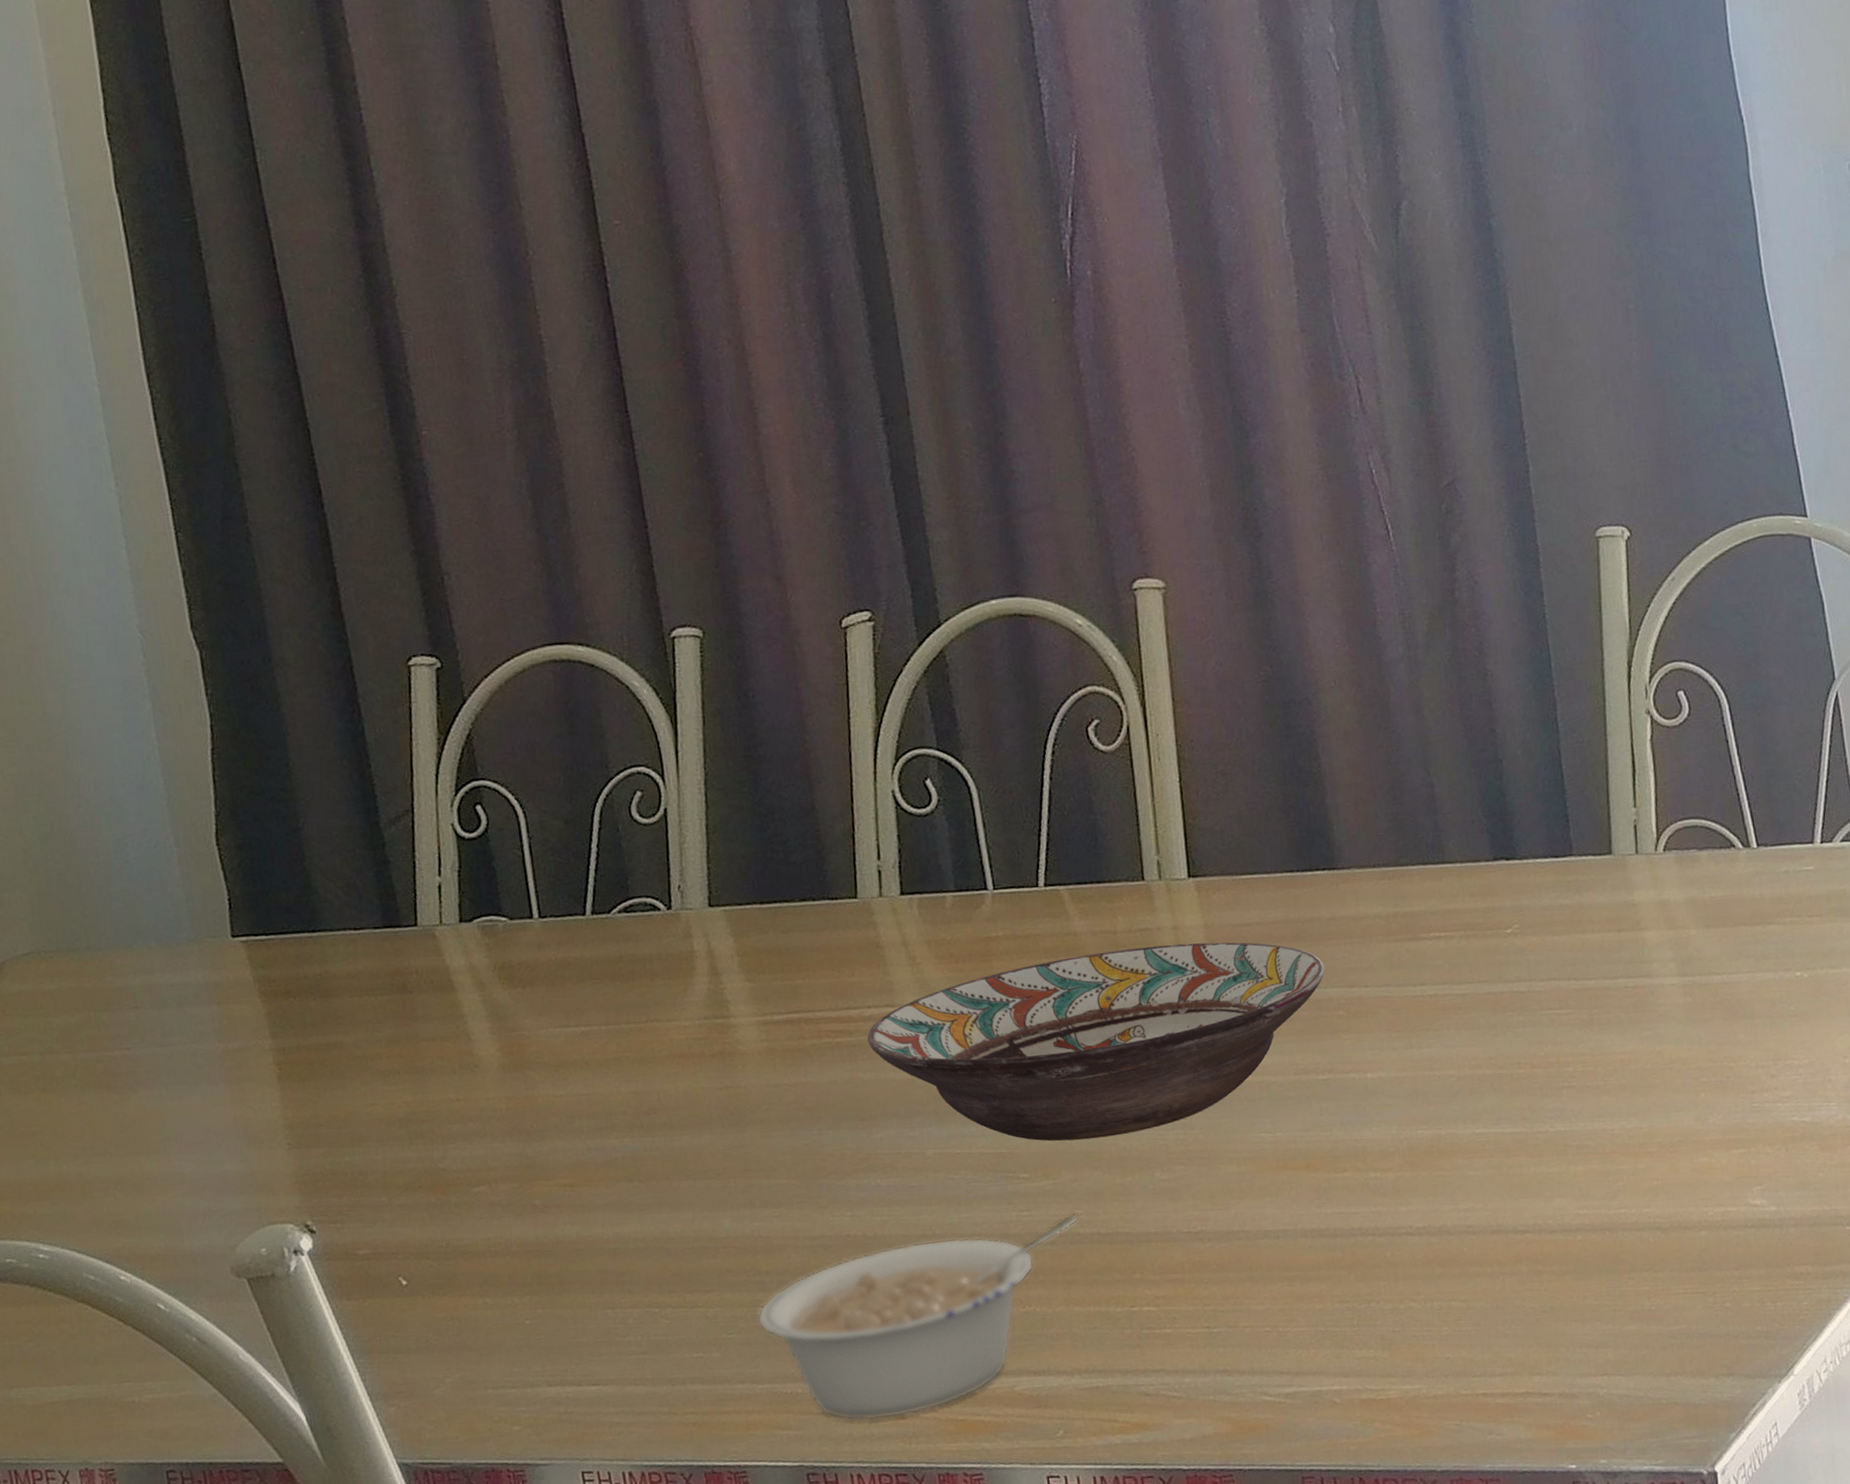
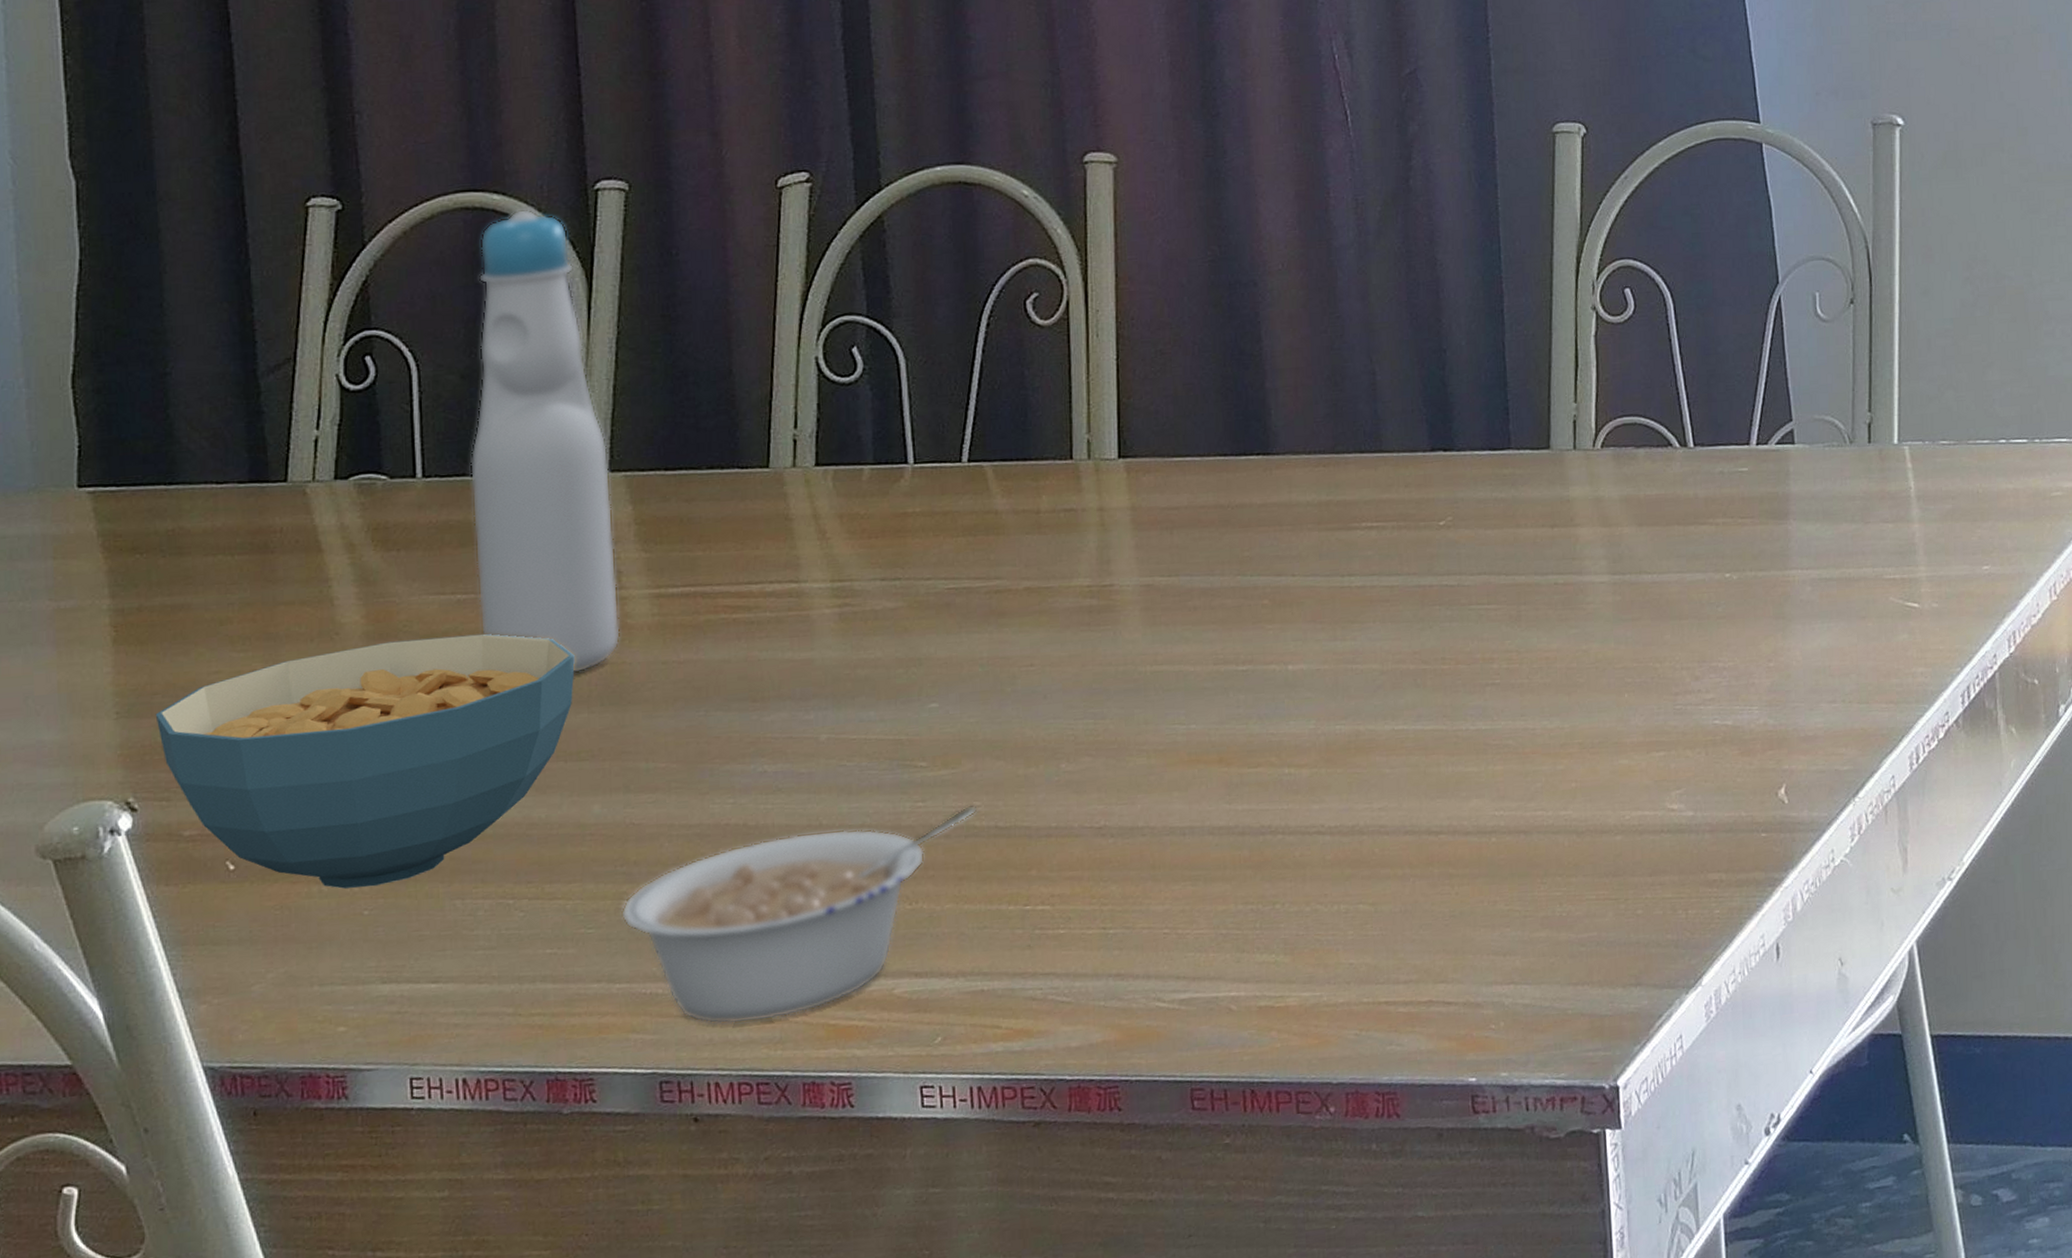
cereal bowl: none [322,1061,697,1301] -> present [155,632,576,889]
bottle: none [569,659,735,1098] -> present [469,208,621,674]
decorative bowl: present [867,942,1325,1142] -> none [767,525,1252,729]

